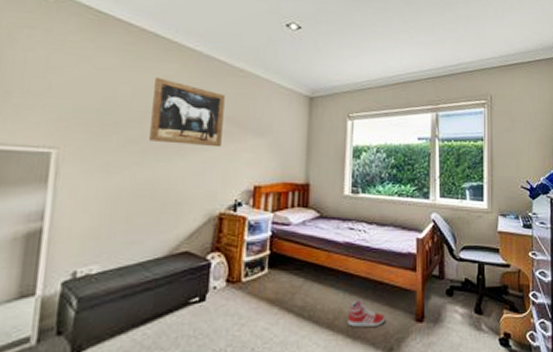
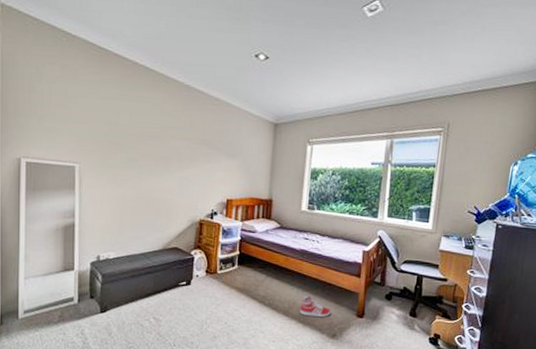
wall art: present [149,77,225,148] -> none [145,105,203,166]

